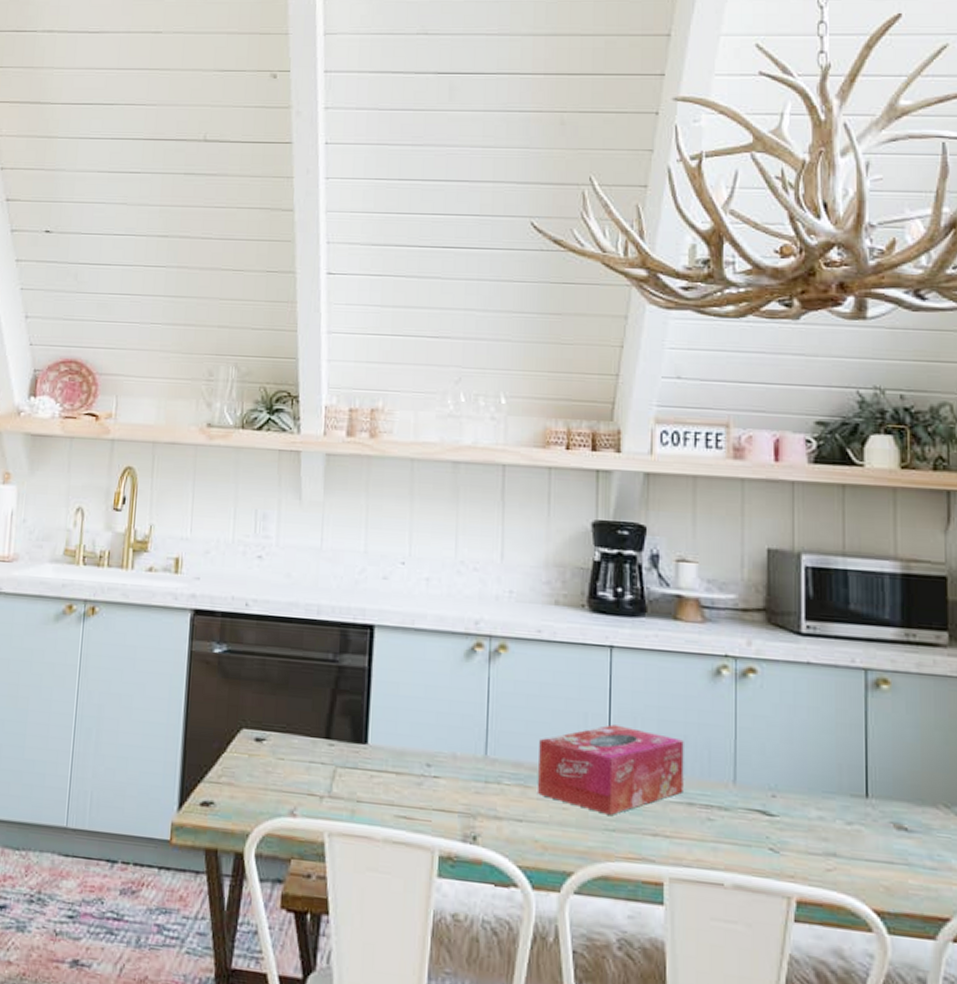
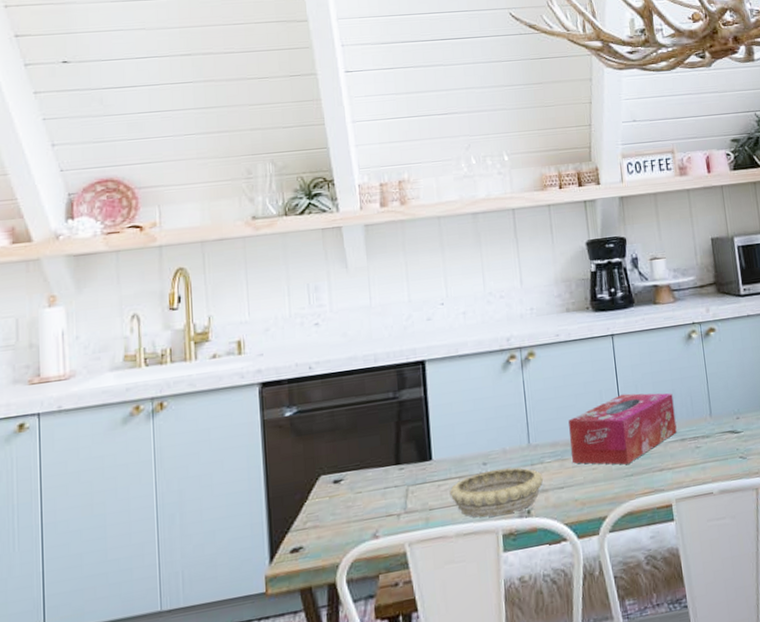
decorative bowl: none [382,774,499,834] -> present [449,468,544,518]

